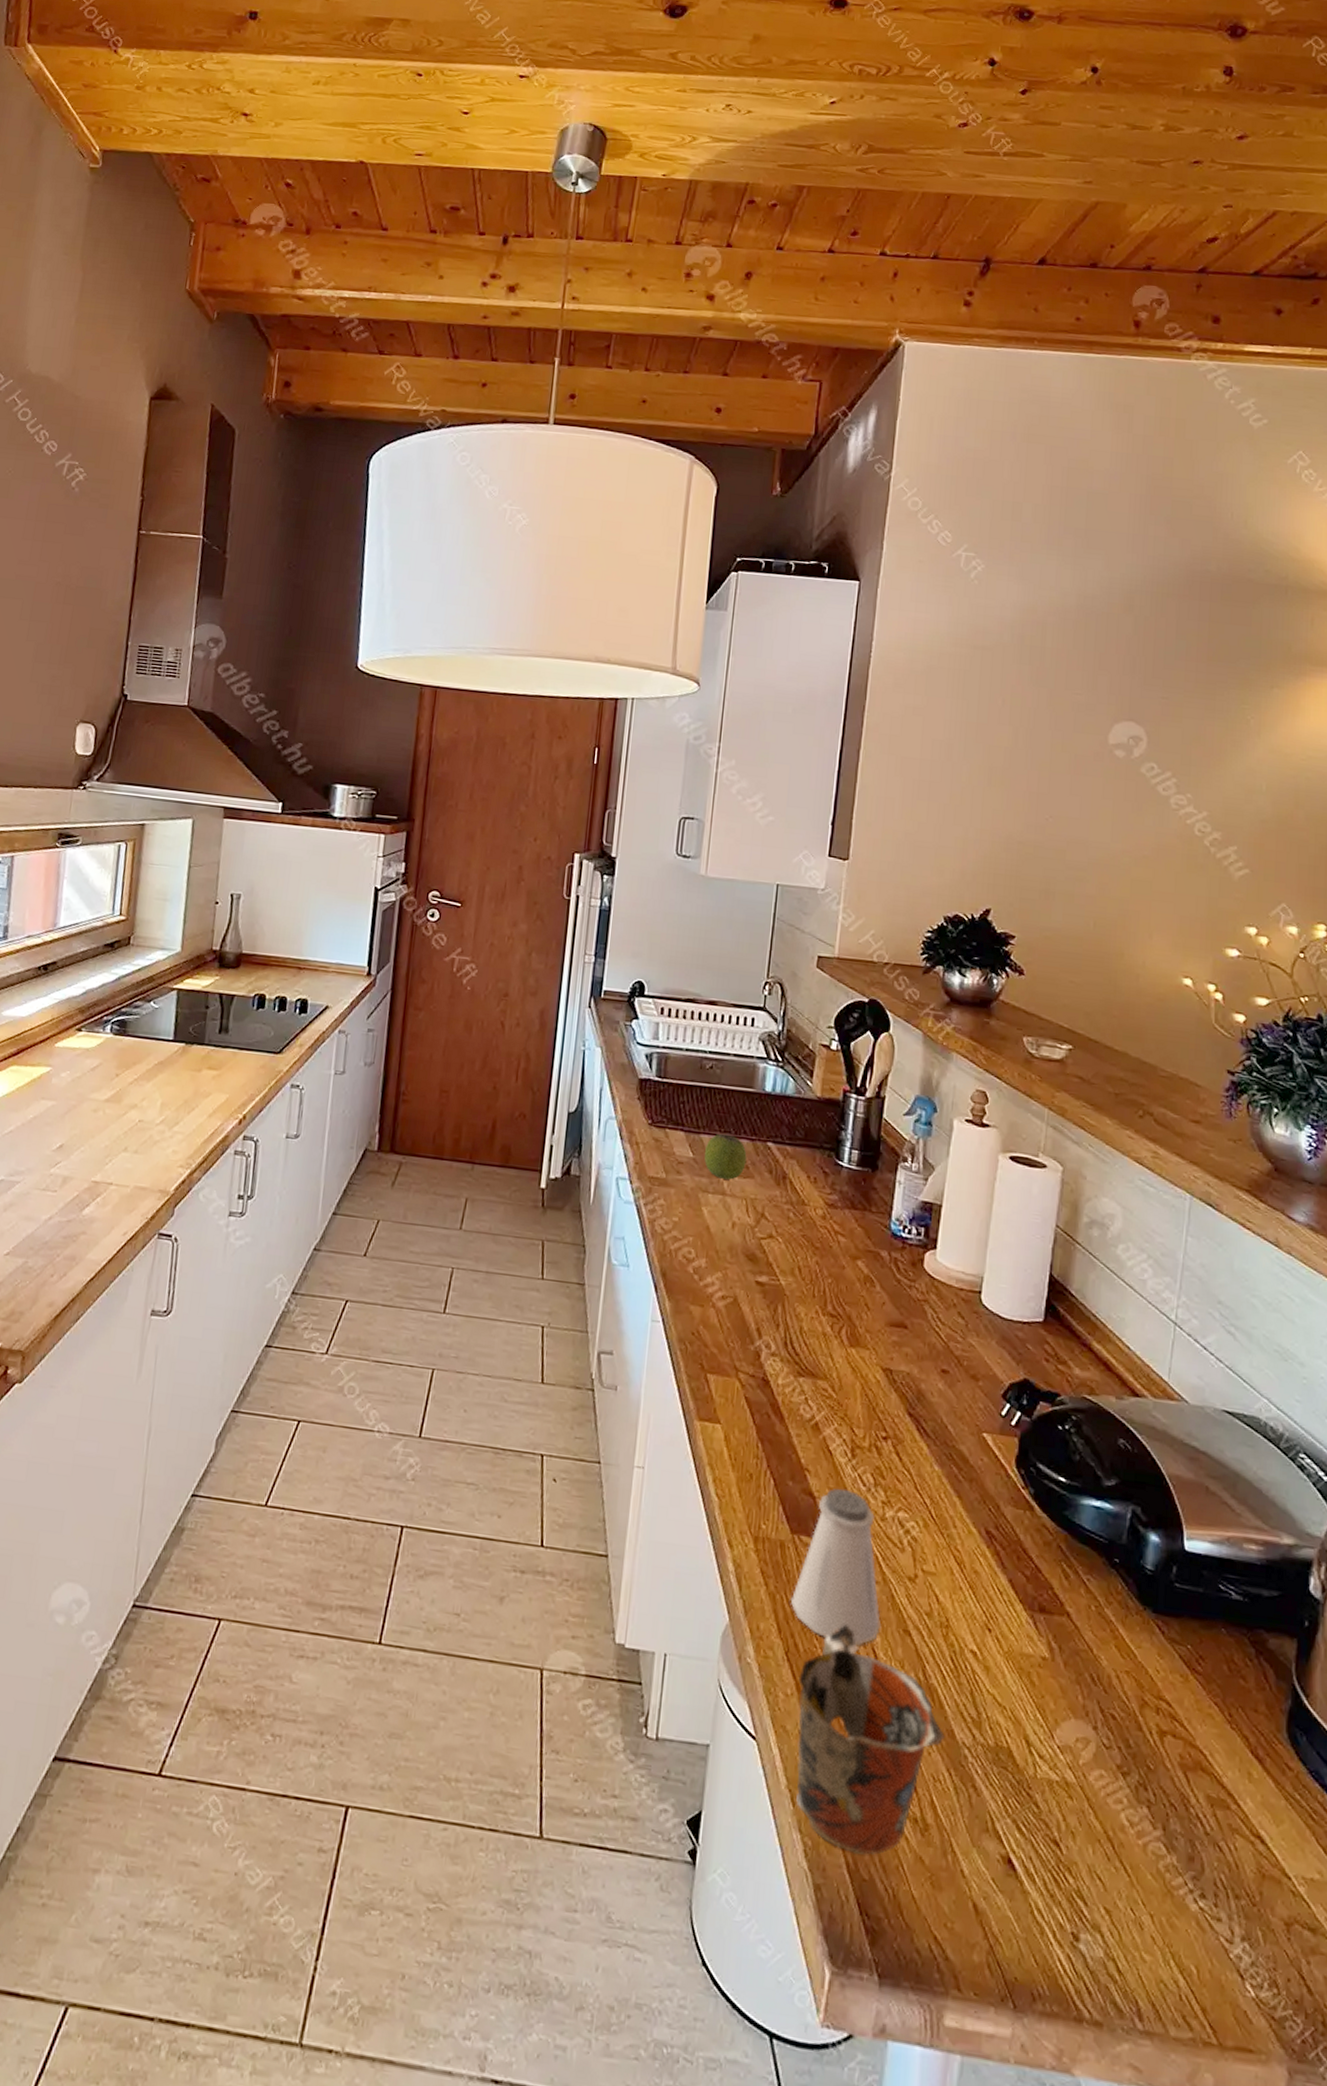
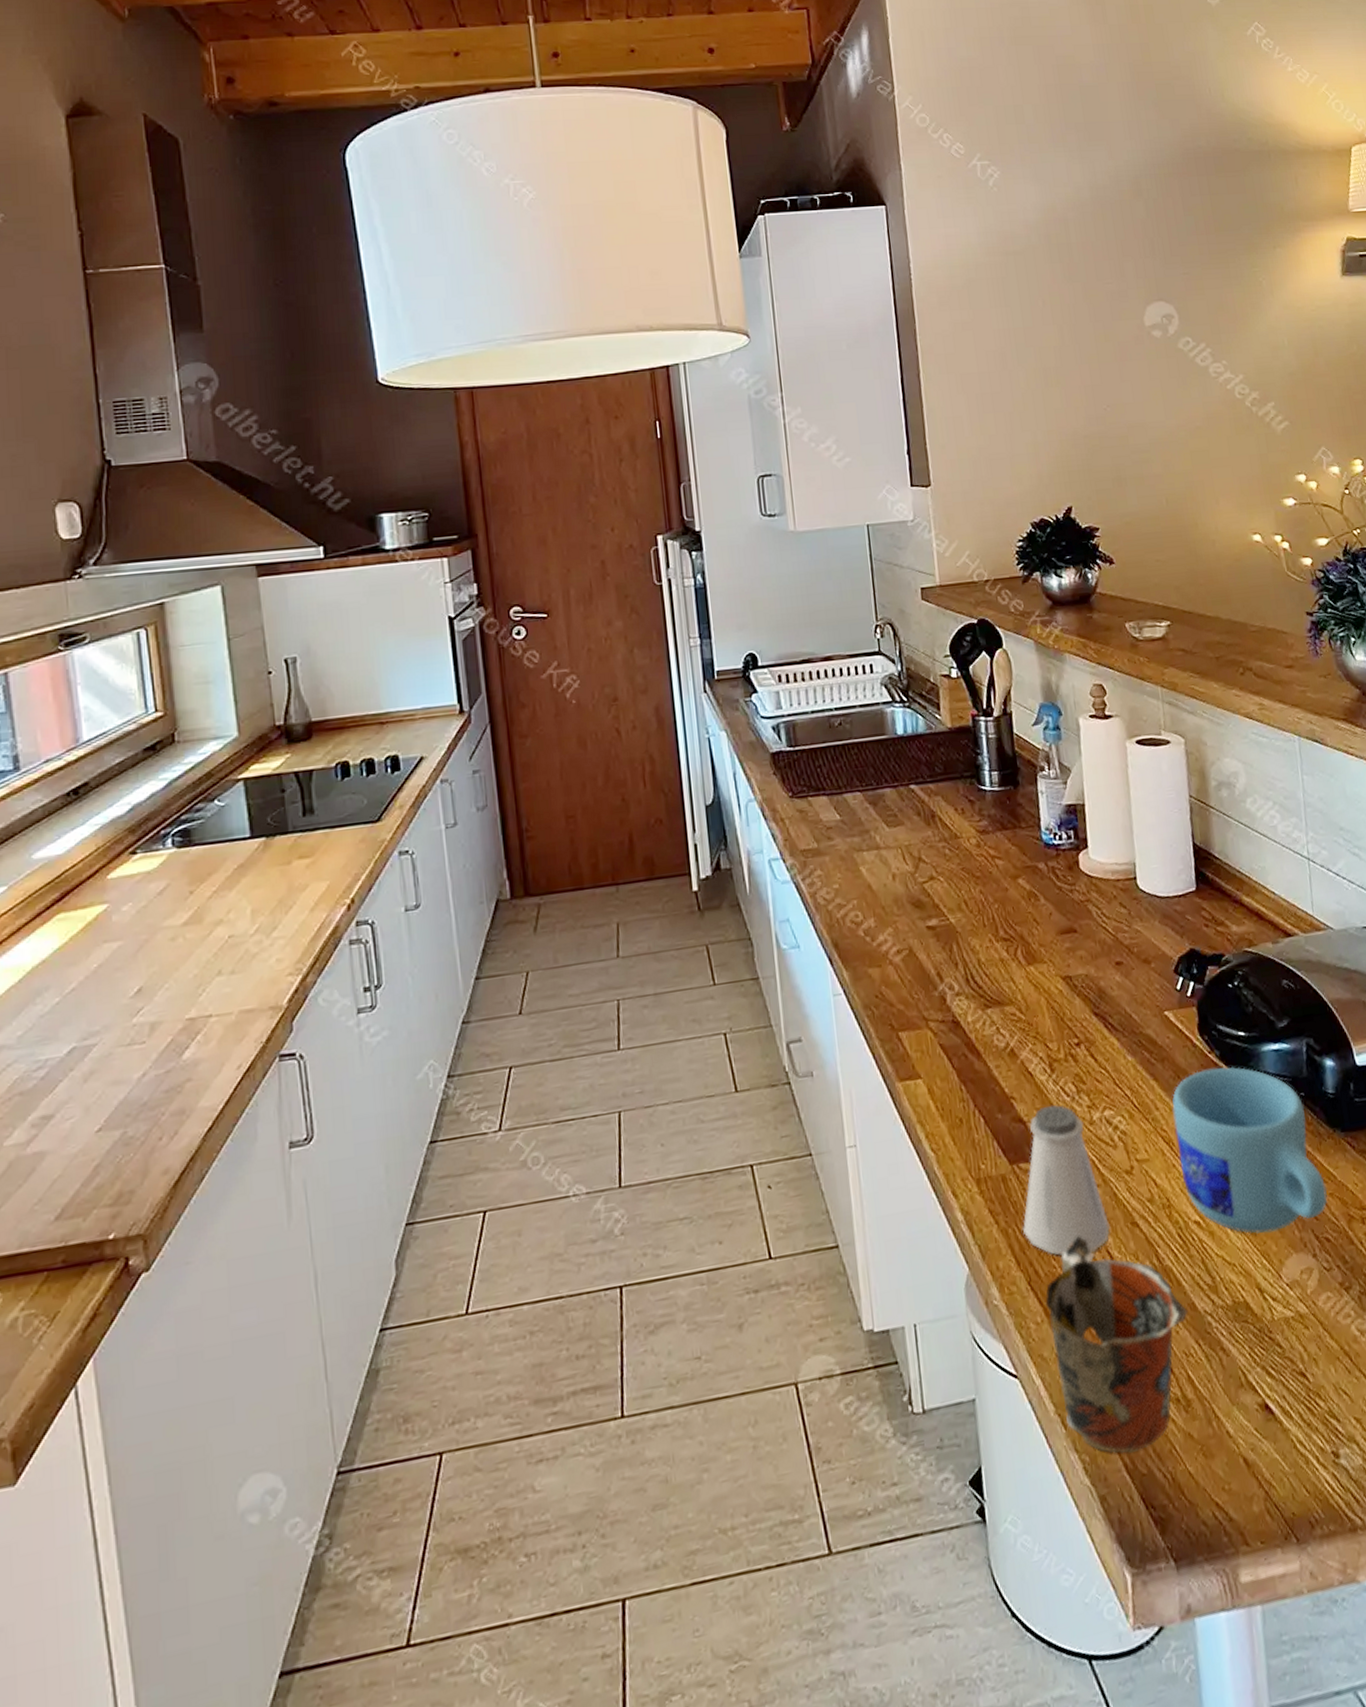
apple: present [704,1133,747,1180] -> none [850,787,894,834]
mug: none [967,1502,1124,1690] -> present [1172,1066,1328,1234]

